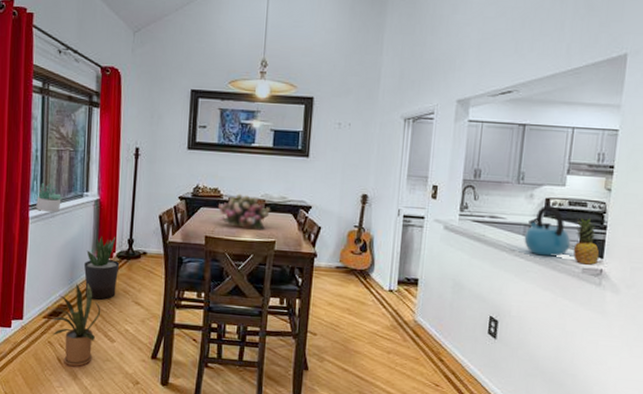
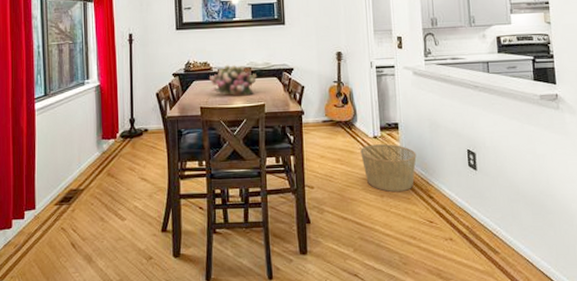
succulent plant: present [36,182,63,212] -> none [41,75,66,103]
house plant: present [49,283,101,367] -> none [60,166,110,250]
planter: present [83,236,120,300] -> none [90,119,124,180]
basket: none [372,298,433,351] -> present [360,144,417,193]
kettle: present [524,205,571,257] -> none [484,43,526,88]
fruit: present [573,218,600,265] -> none [527,50,553,92]

